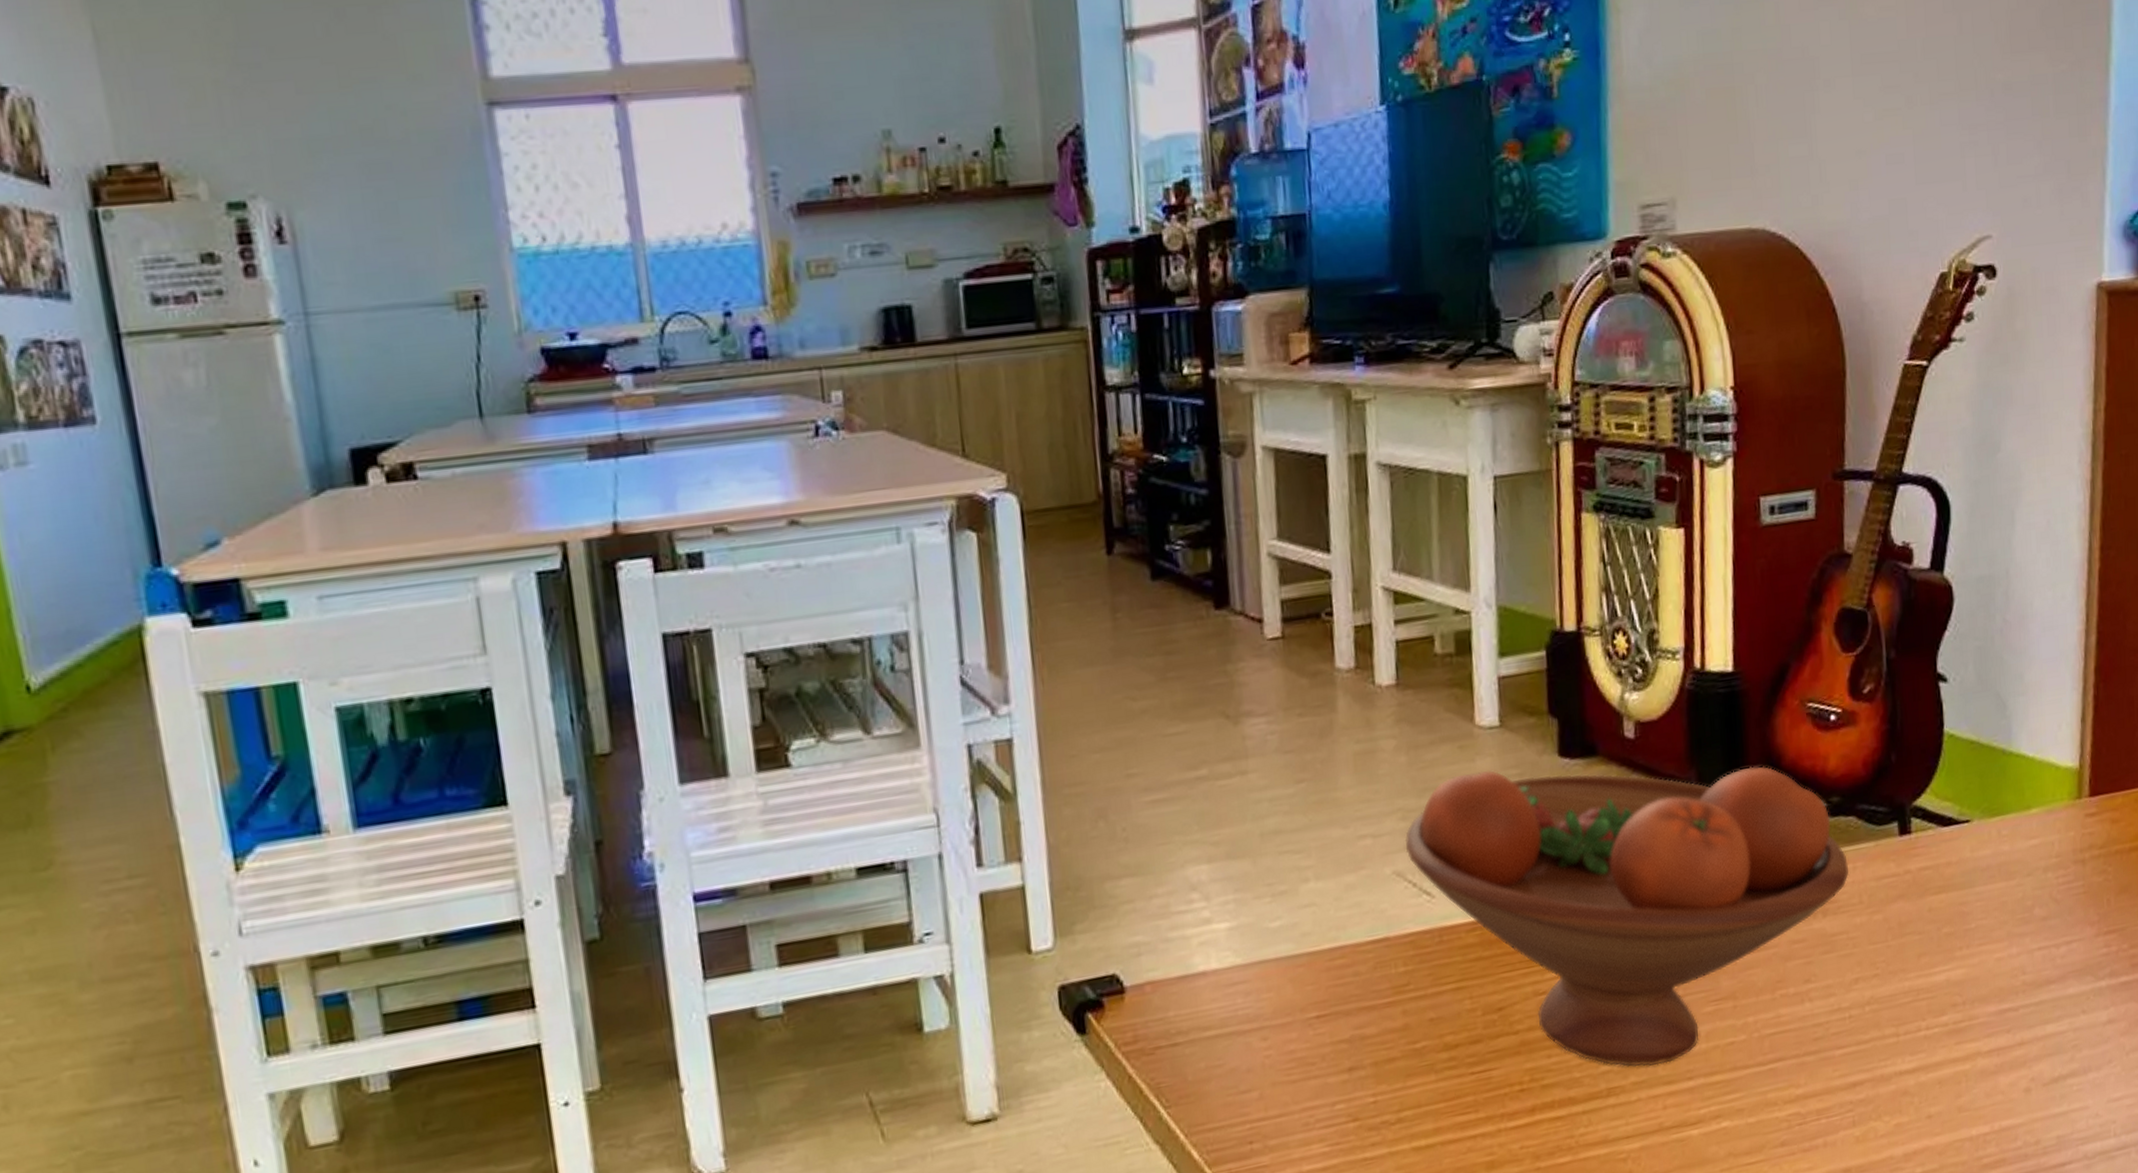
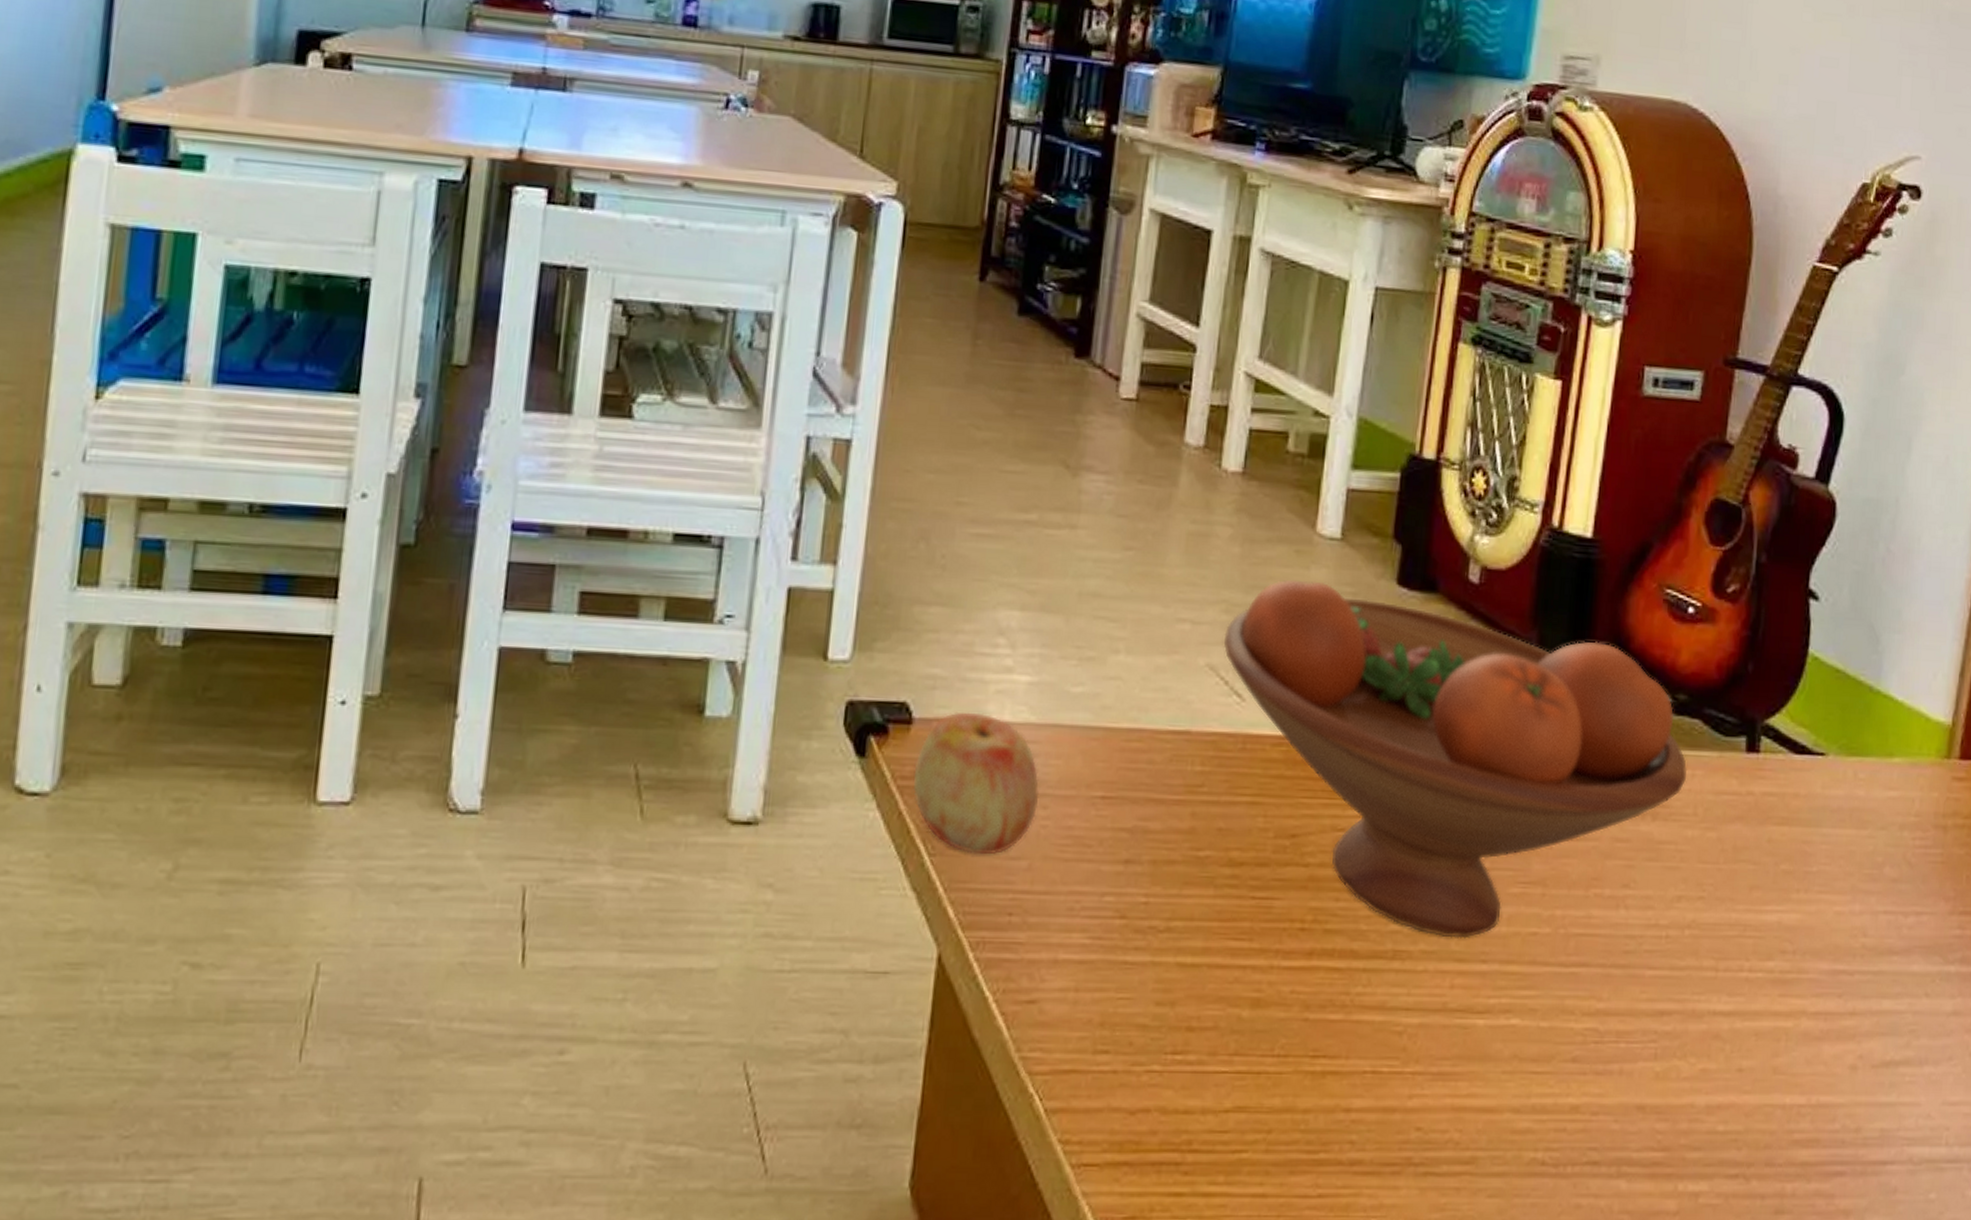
apple: none [1136,966,1259,1098] -> present [912,711,1040,855]

